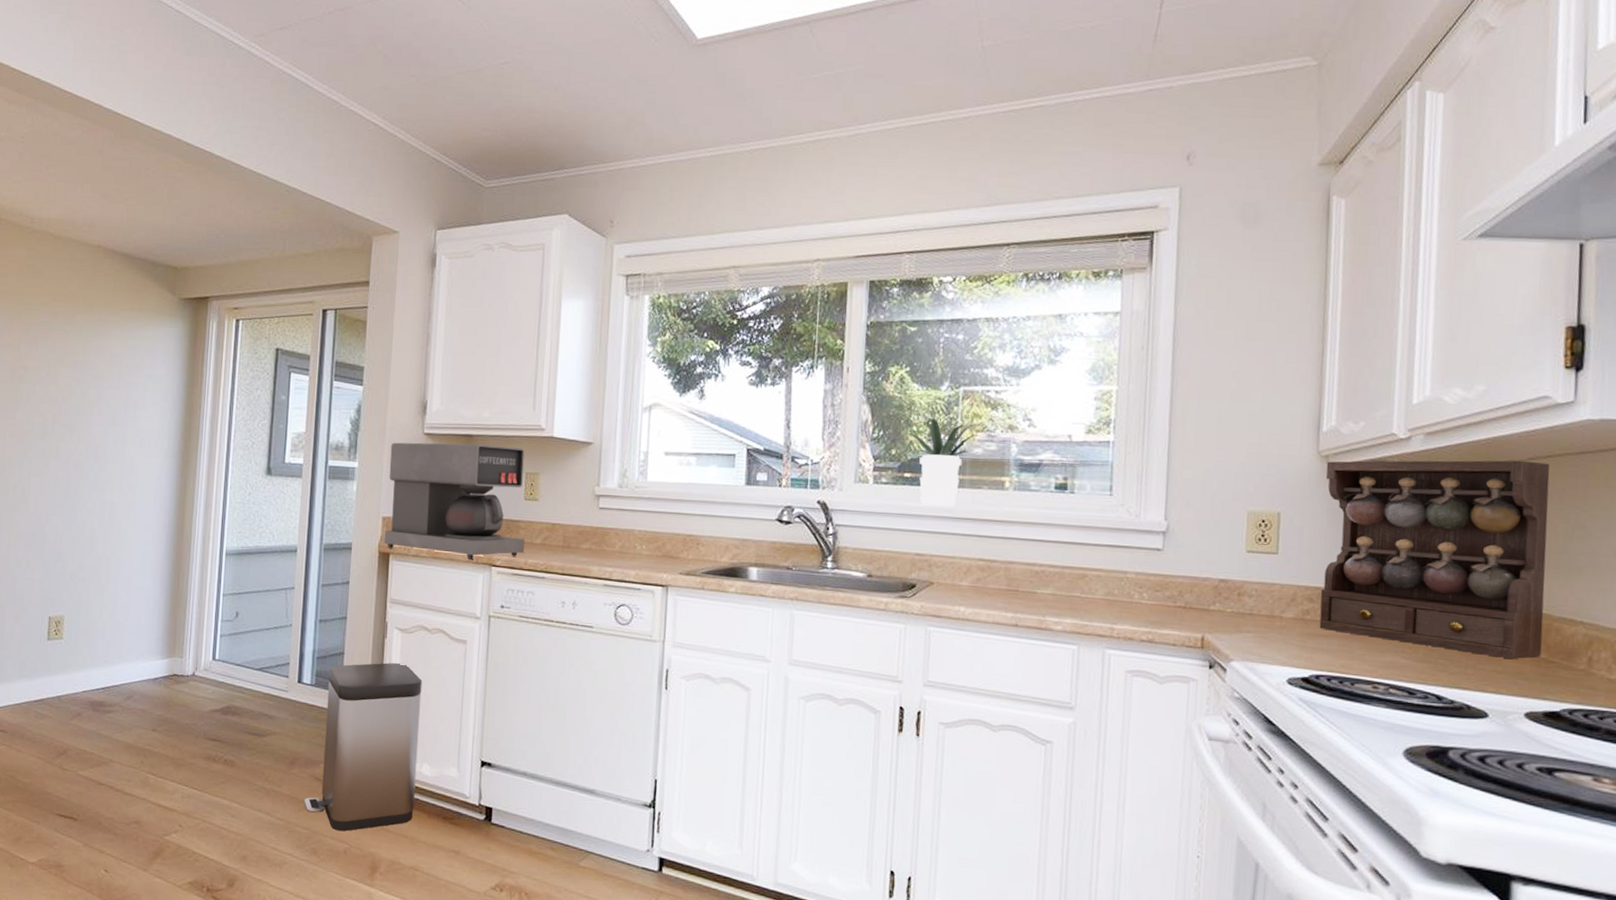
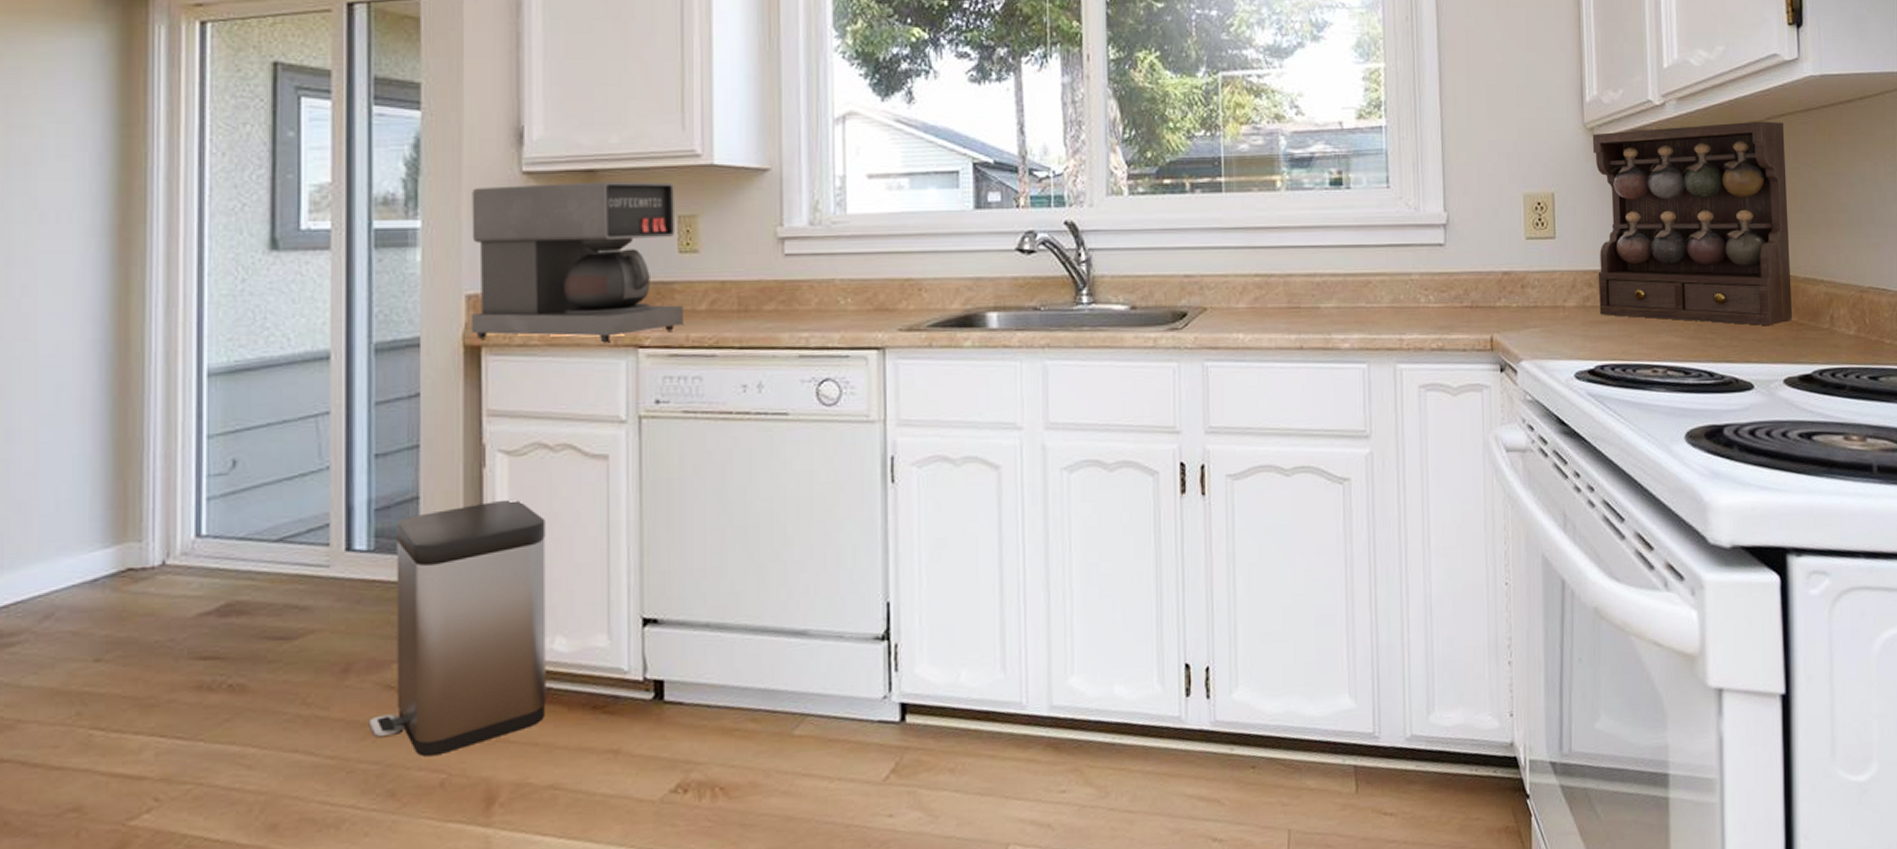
potted plant: present [890,418,997,506] -> none [1145,112,1263,215]

